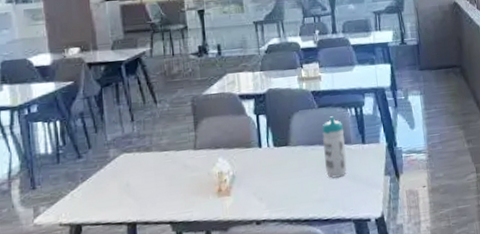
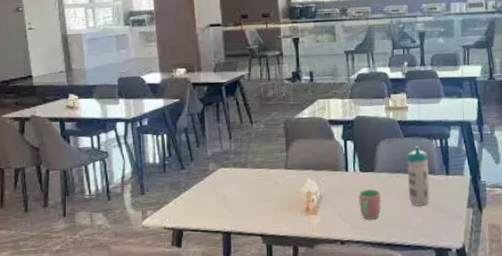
cup: none [272,164,298,197] -> present [357,189,382,220]

